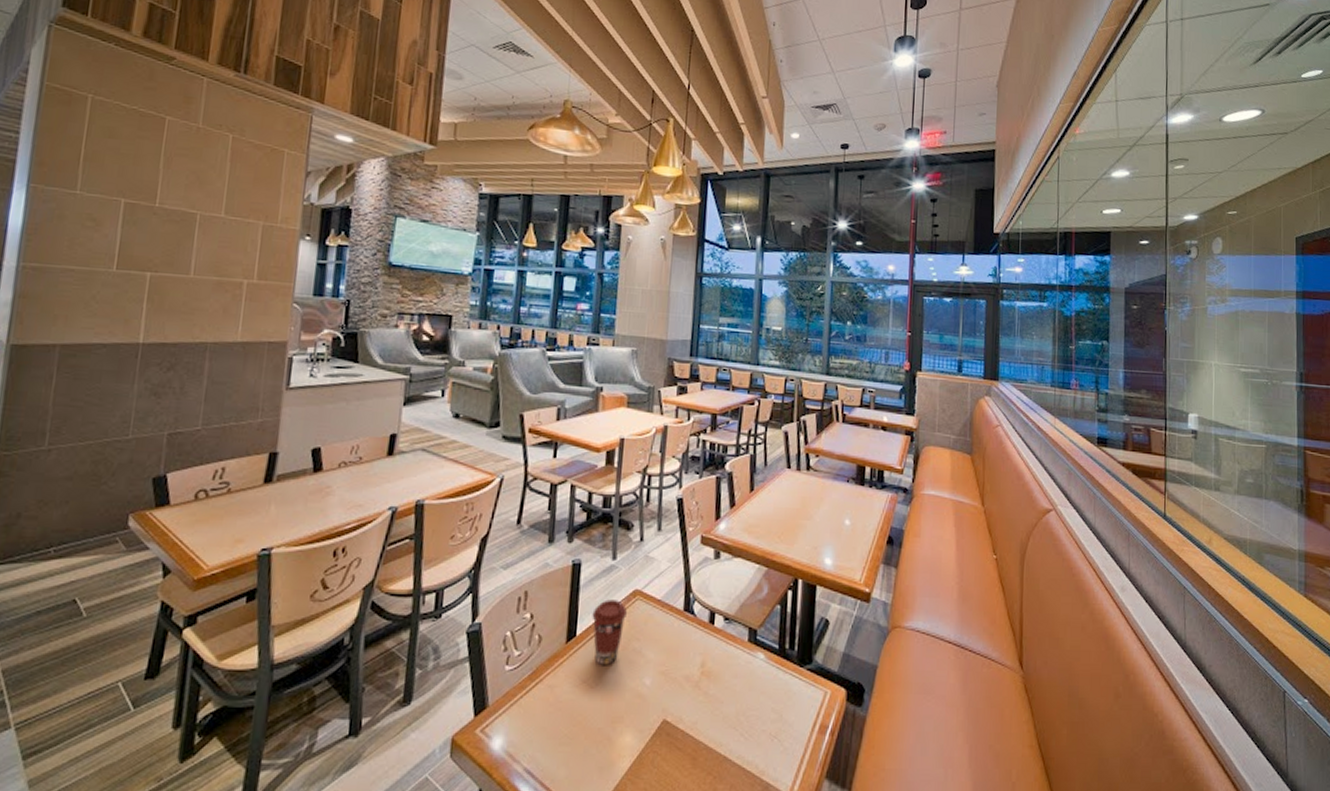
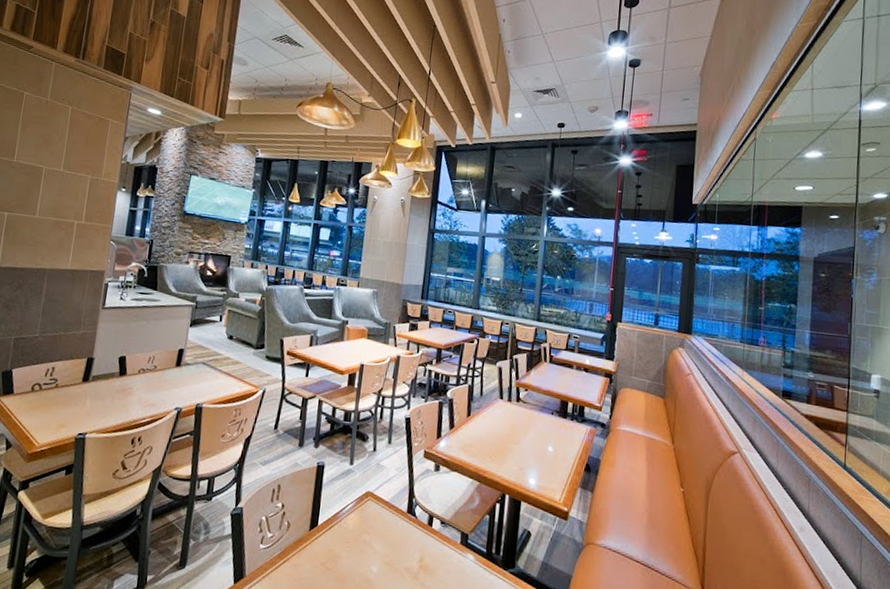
coffee cup: present [592,599,628,665] -> none [331,497,361,552]

